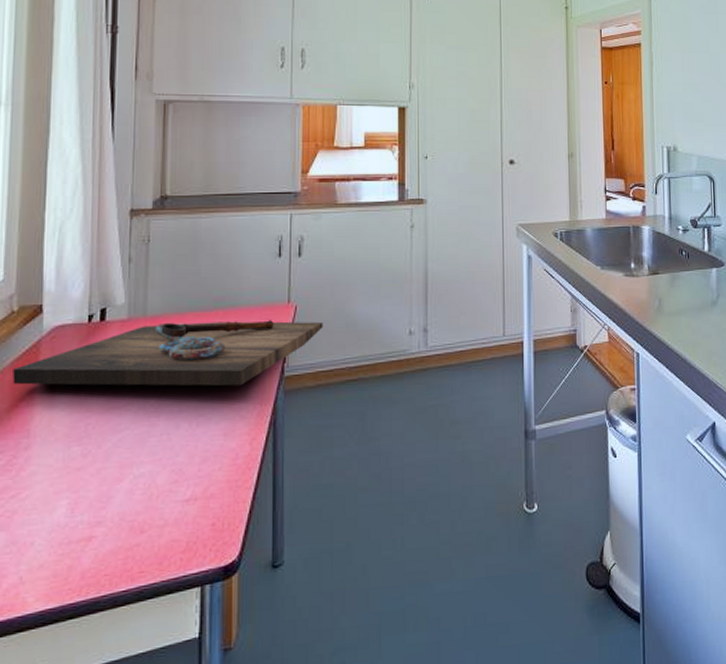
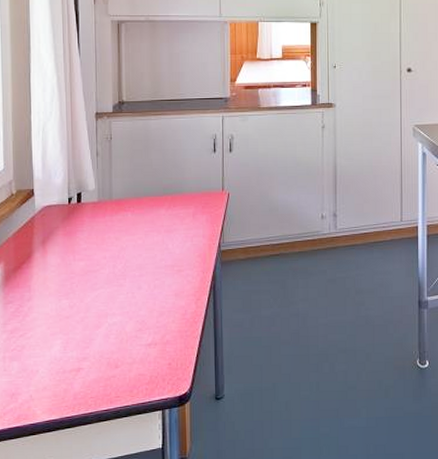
cutting board: present [12,320,323,386] -> none [15,204,251,257]

